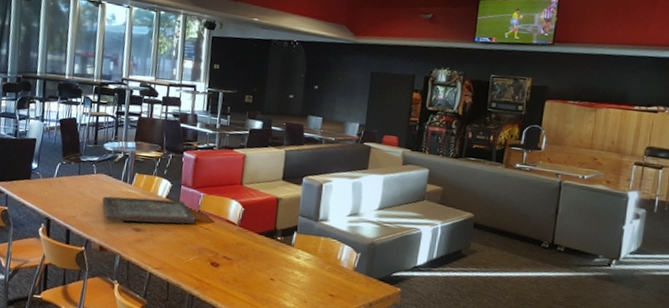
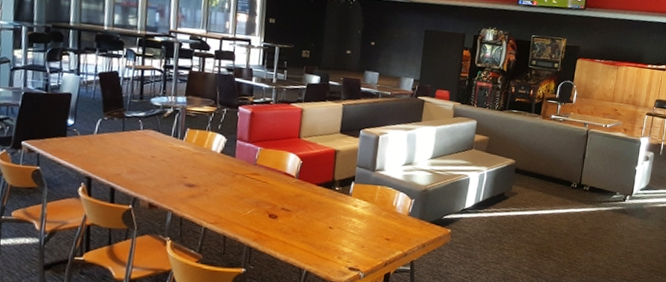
board game: present [102,196,197,224] -> none [150,152,254,178]

